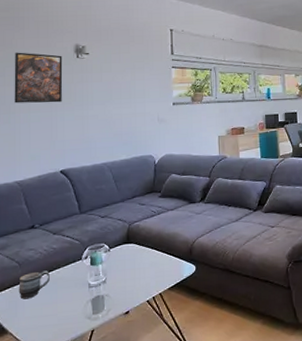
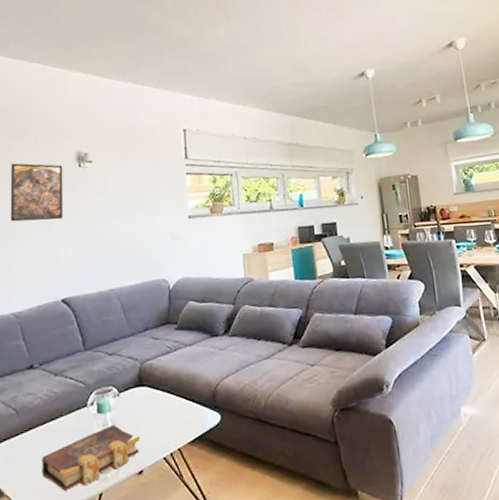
mug: present [18,270,50,300] -> none [16,419,51,455]
book: none [41,274,128,328] -> present [41,424,141,491]

